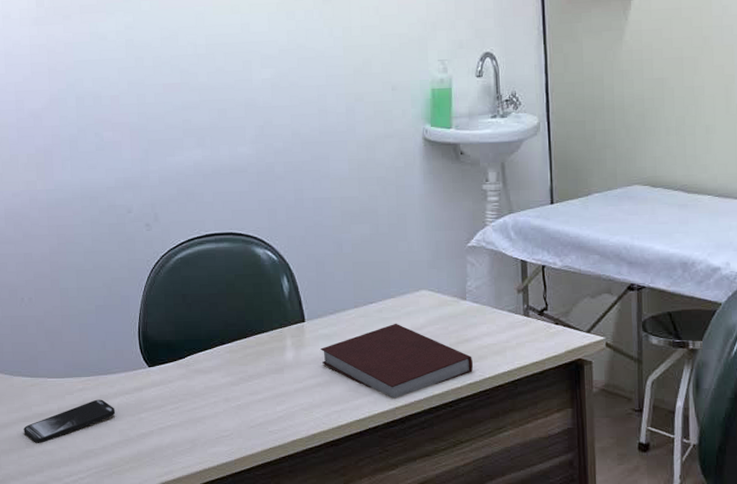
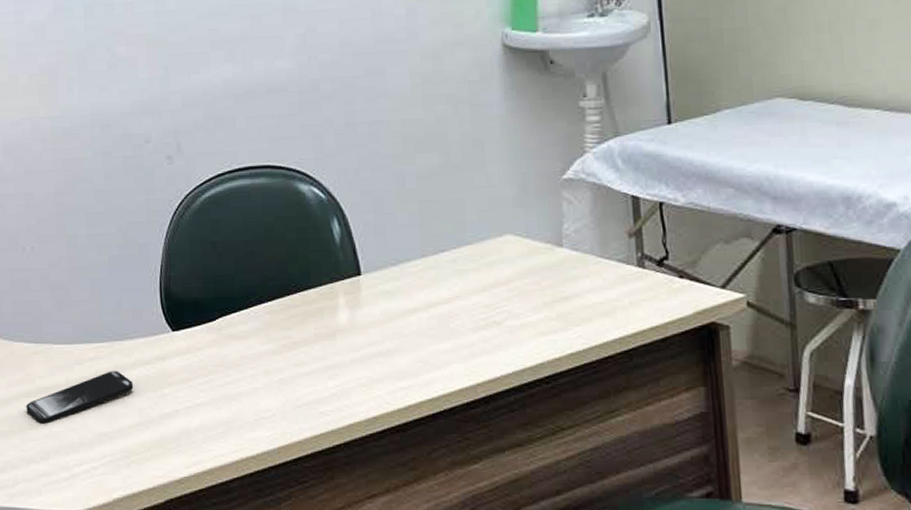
notebook: present [320,323,473,399] -> none [381,276,574,372]

